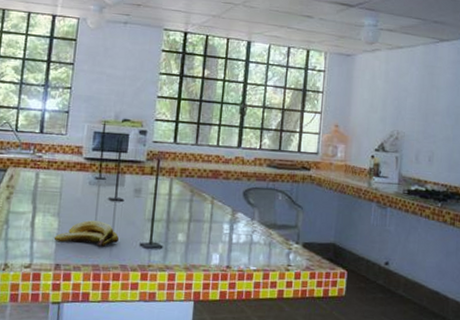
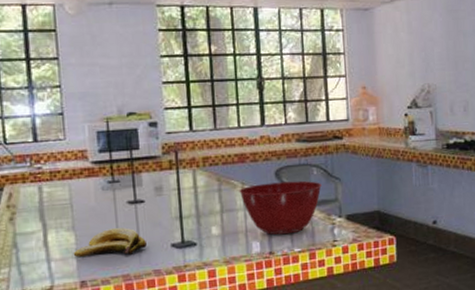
mixing bowl: none [208,200,284,252] -> present [239,180,322,235]

